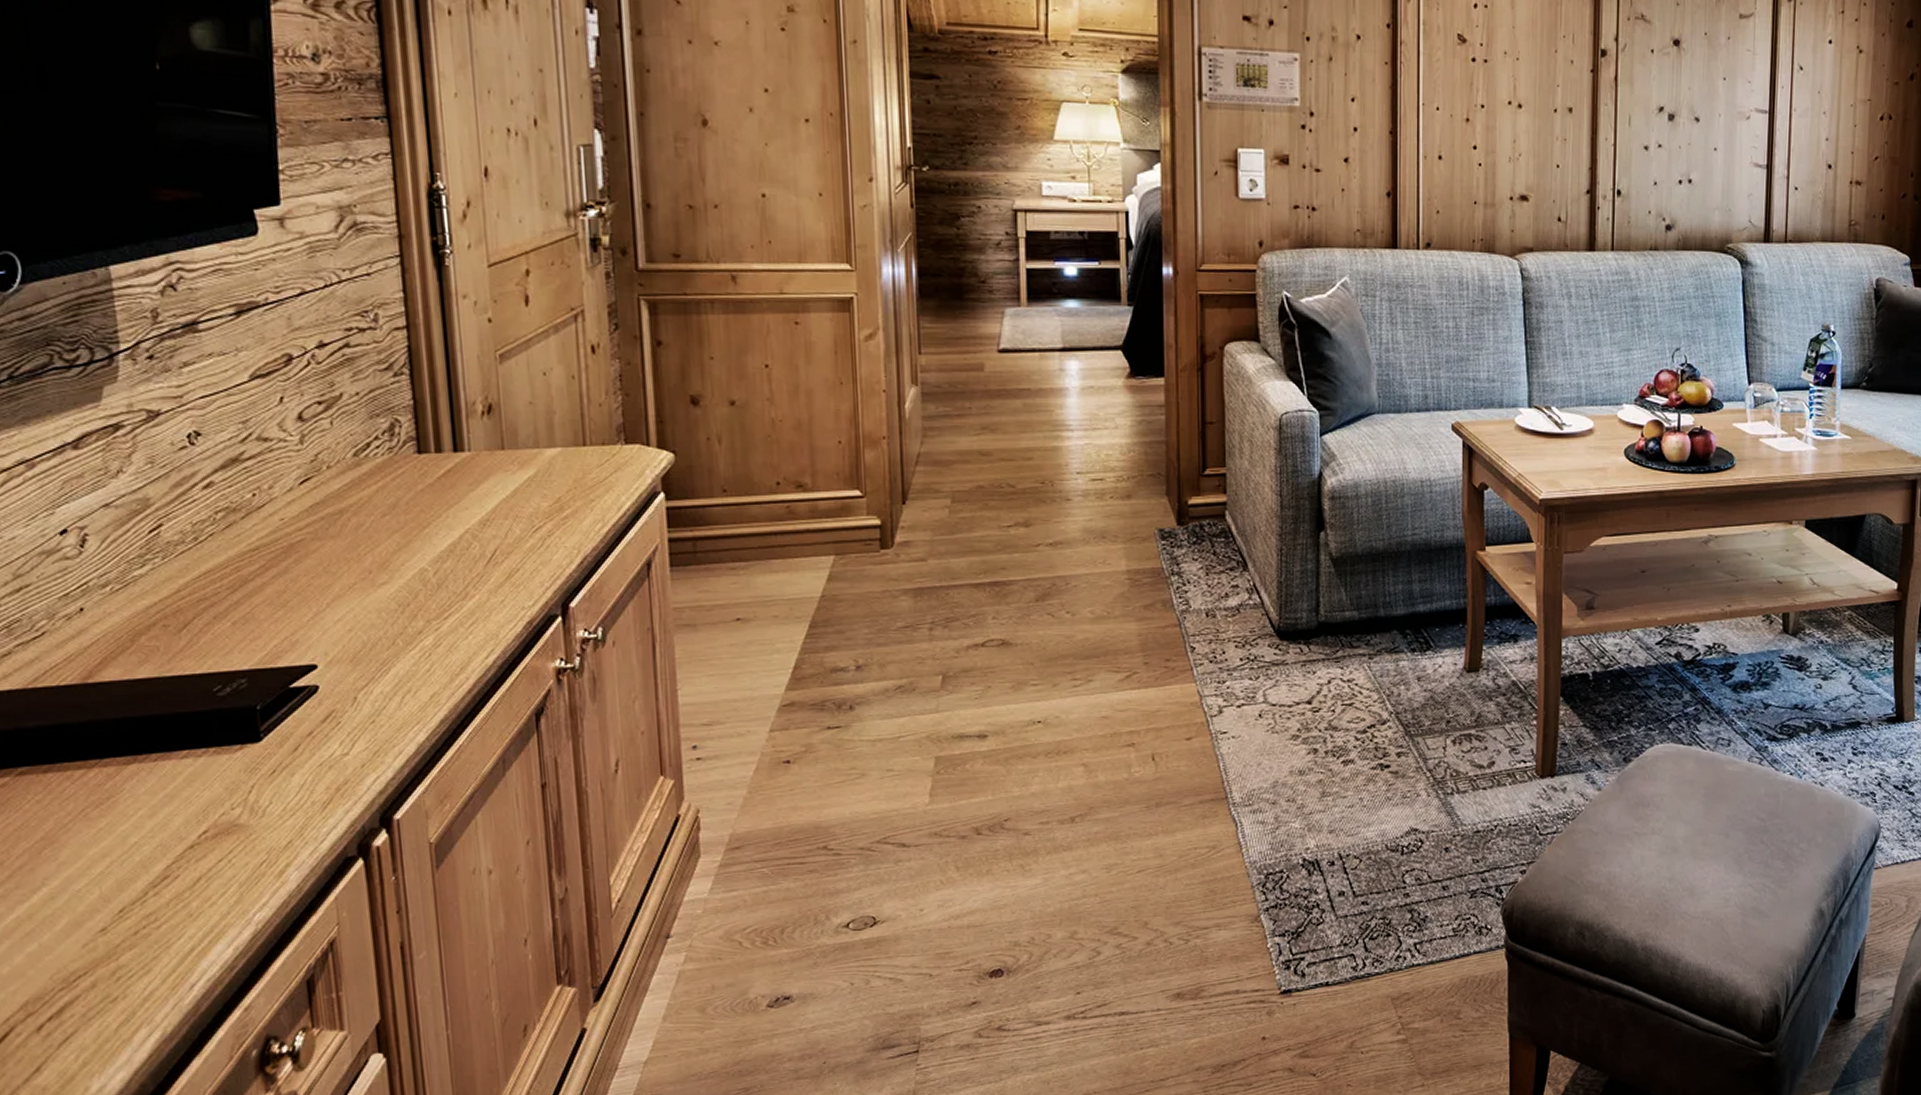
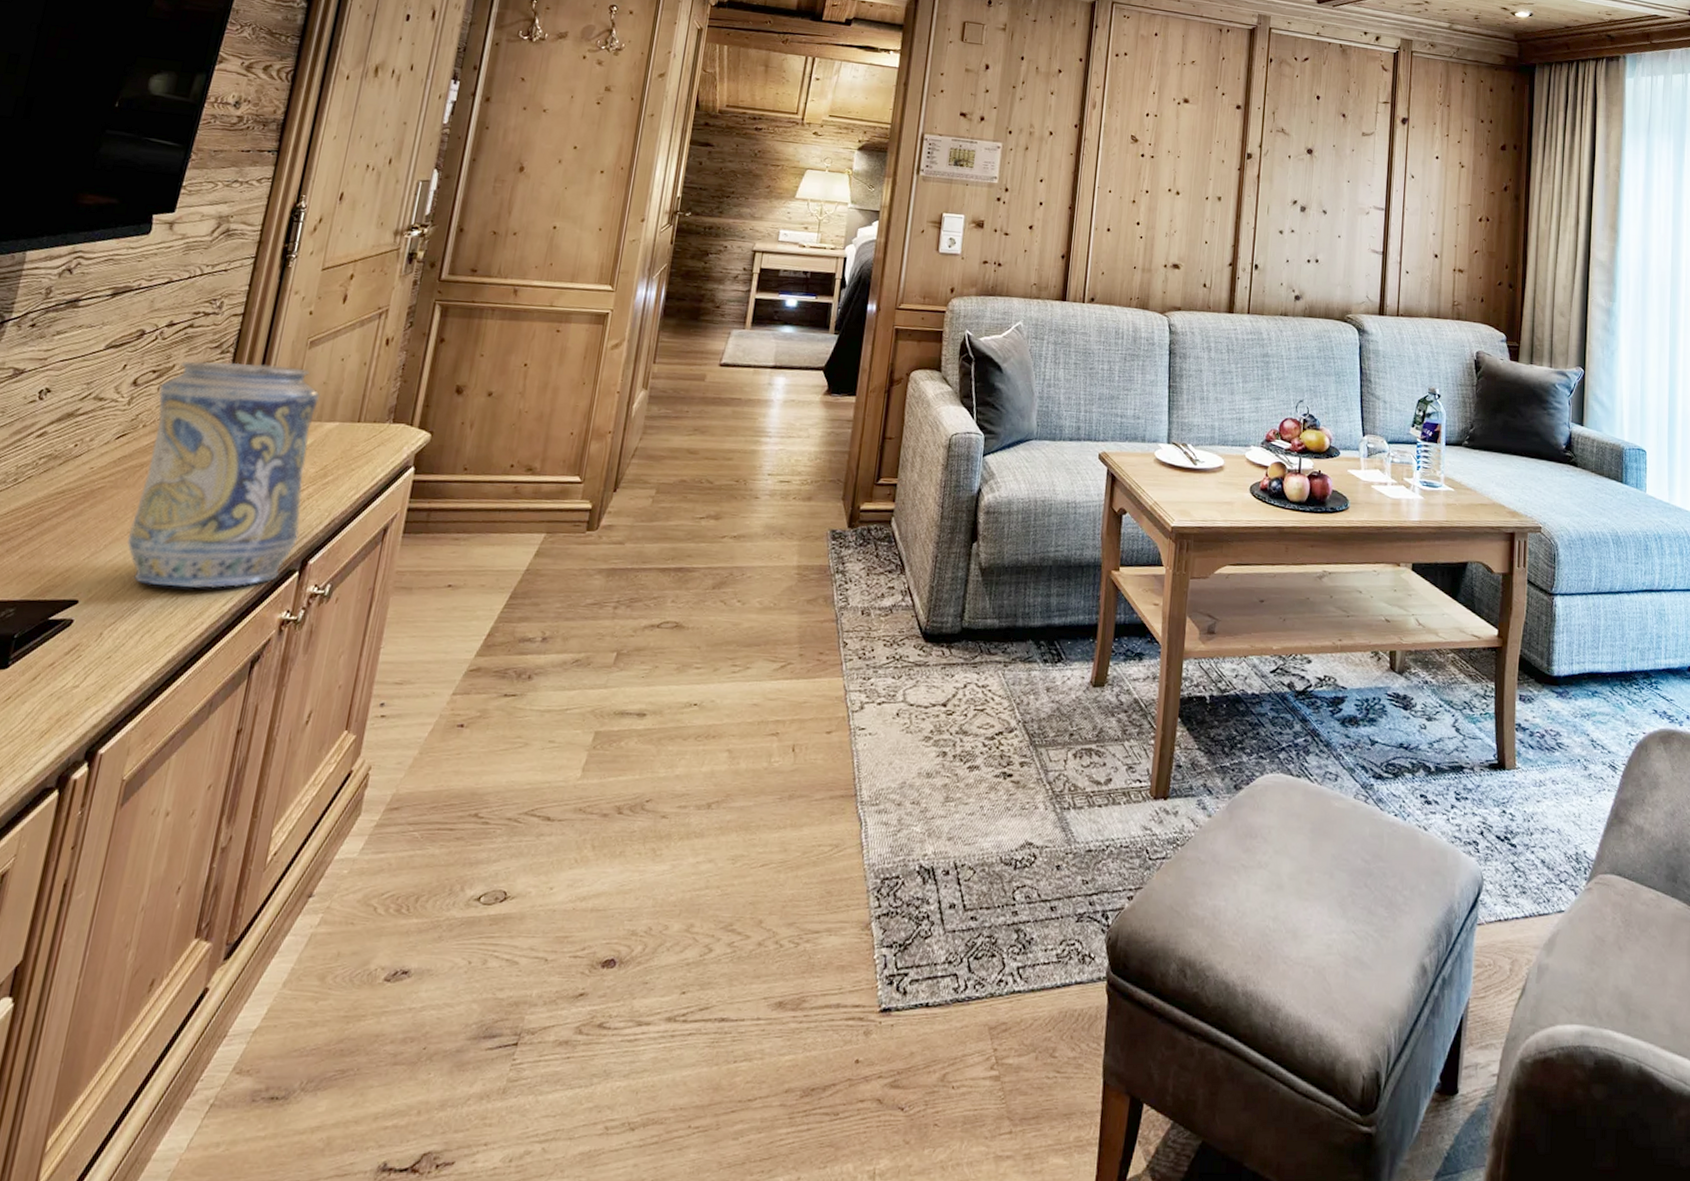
decorative vase: none [332,385,550,643] -> present [126,361,320,588]

